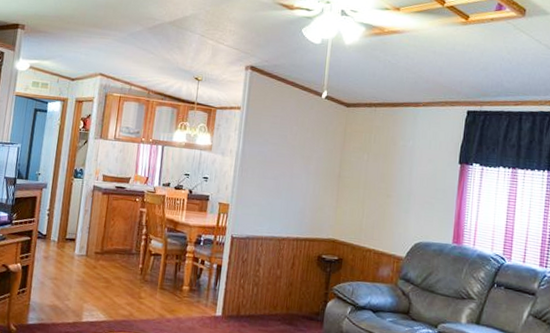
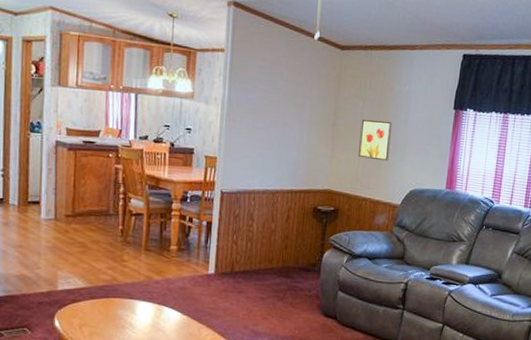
wall art: none [363,172,397,213] -> present [359,120,393,161]

